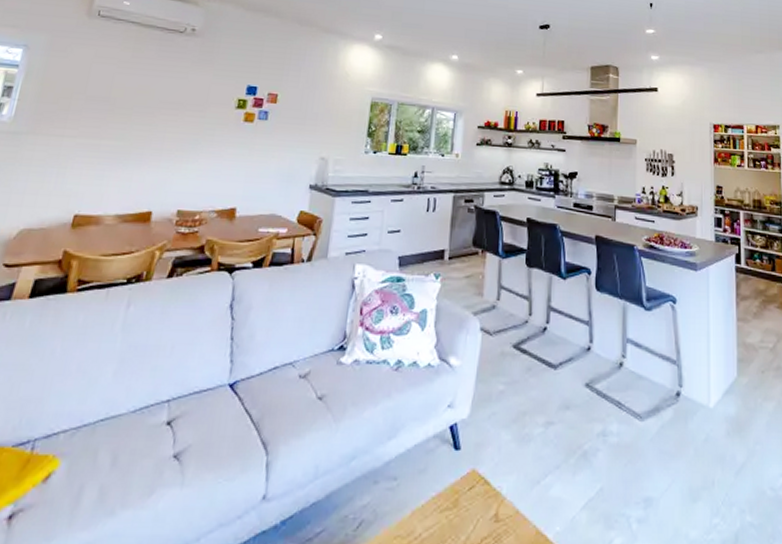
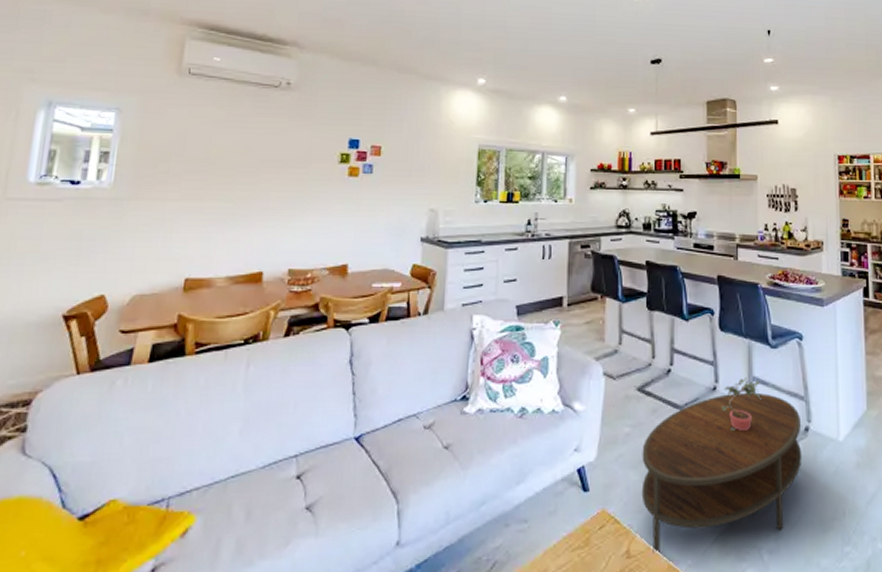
coffee table: none [512,354,673,519] -> present [641,392,802,554]
potted plant: none [594,338,635,394] -> present [721,377,761,432]

